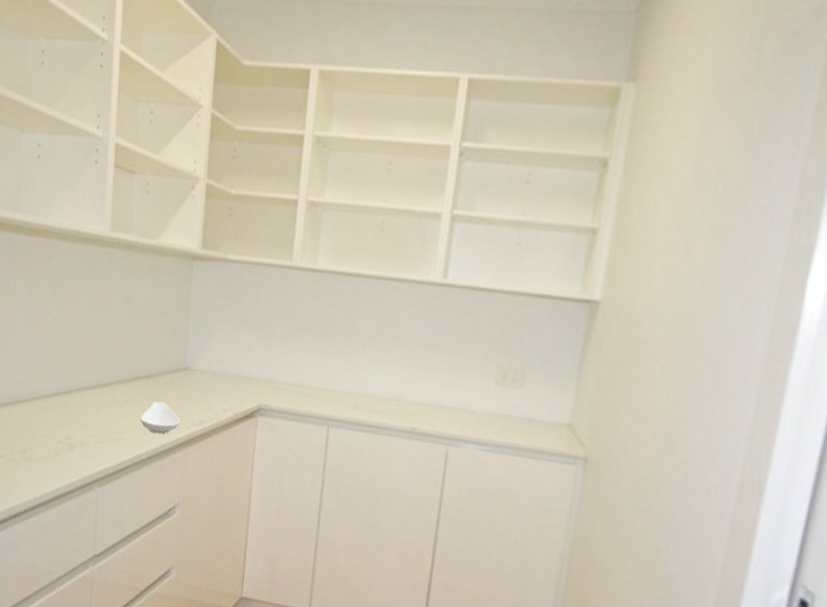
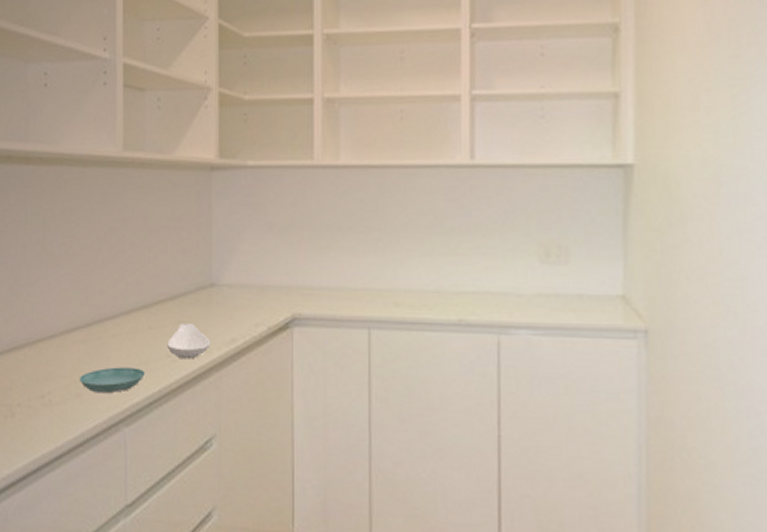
saucer: none [57,432,120,456] -> present [79,367,146,394]

